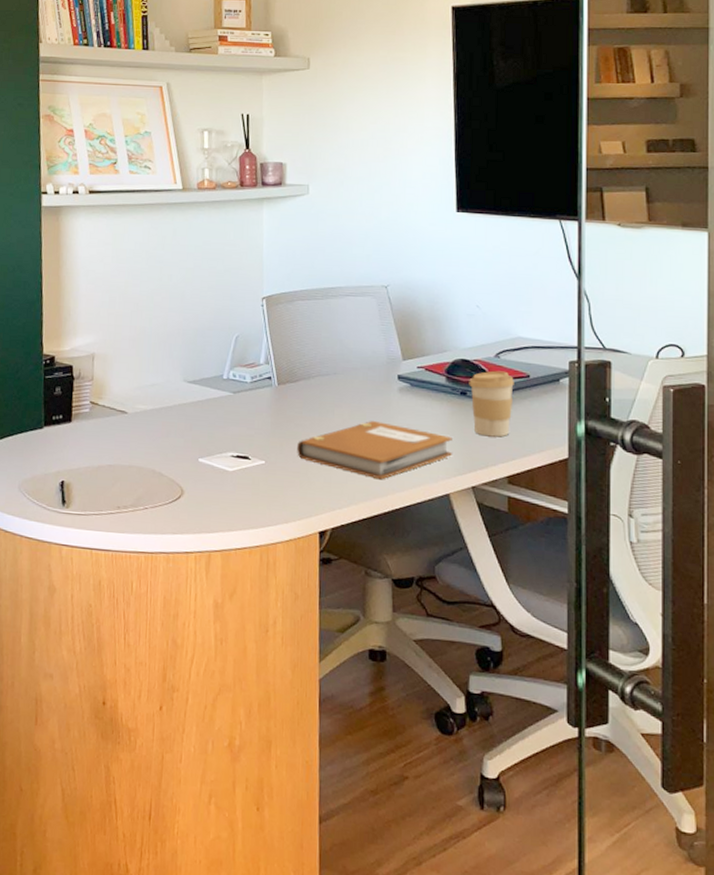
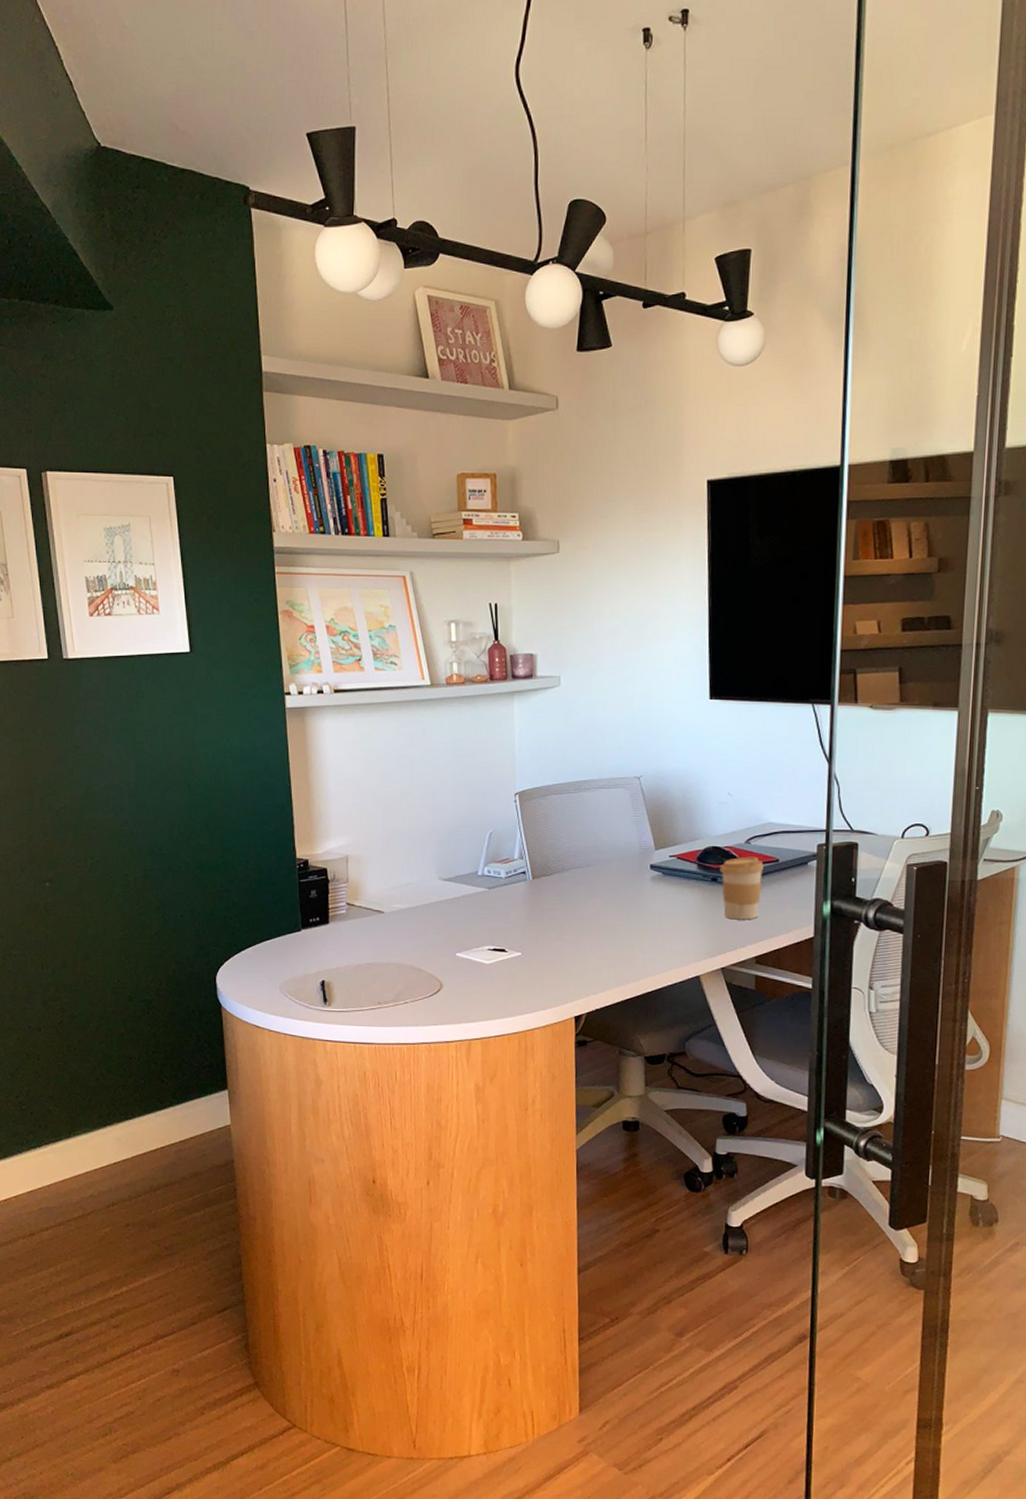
notebook: present [297,421,452,480] -> none [552,910,703,966]

